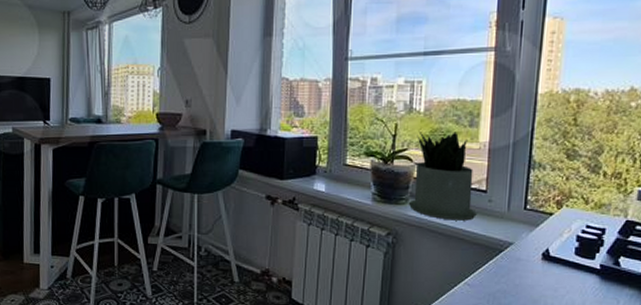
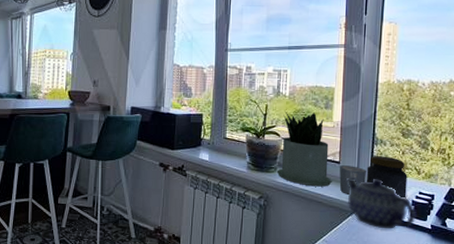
candle holder: none [485,195,520,231] -> present [339,165,366,196]
teapot: none [493,209,582,270] -> present [345,178,417,229]
jar: none [519,183,572,233] -> present [366,156,408,199]

